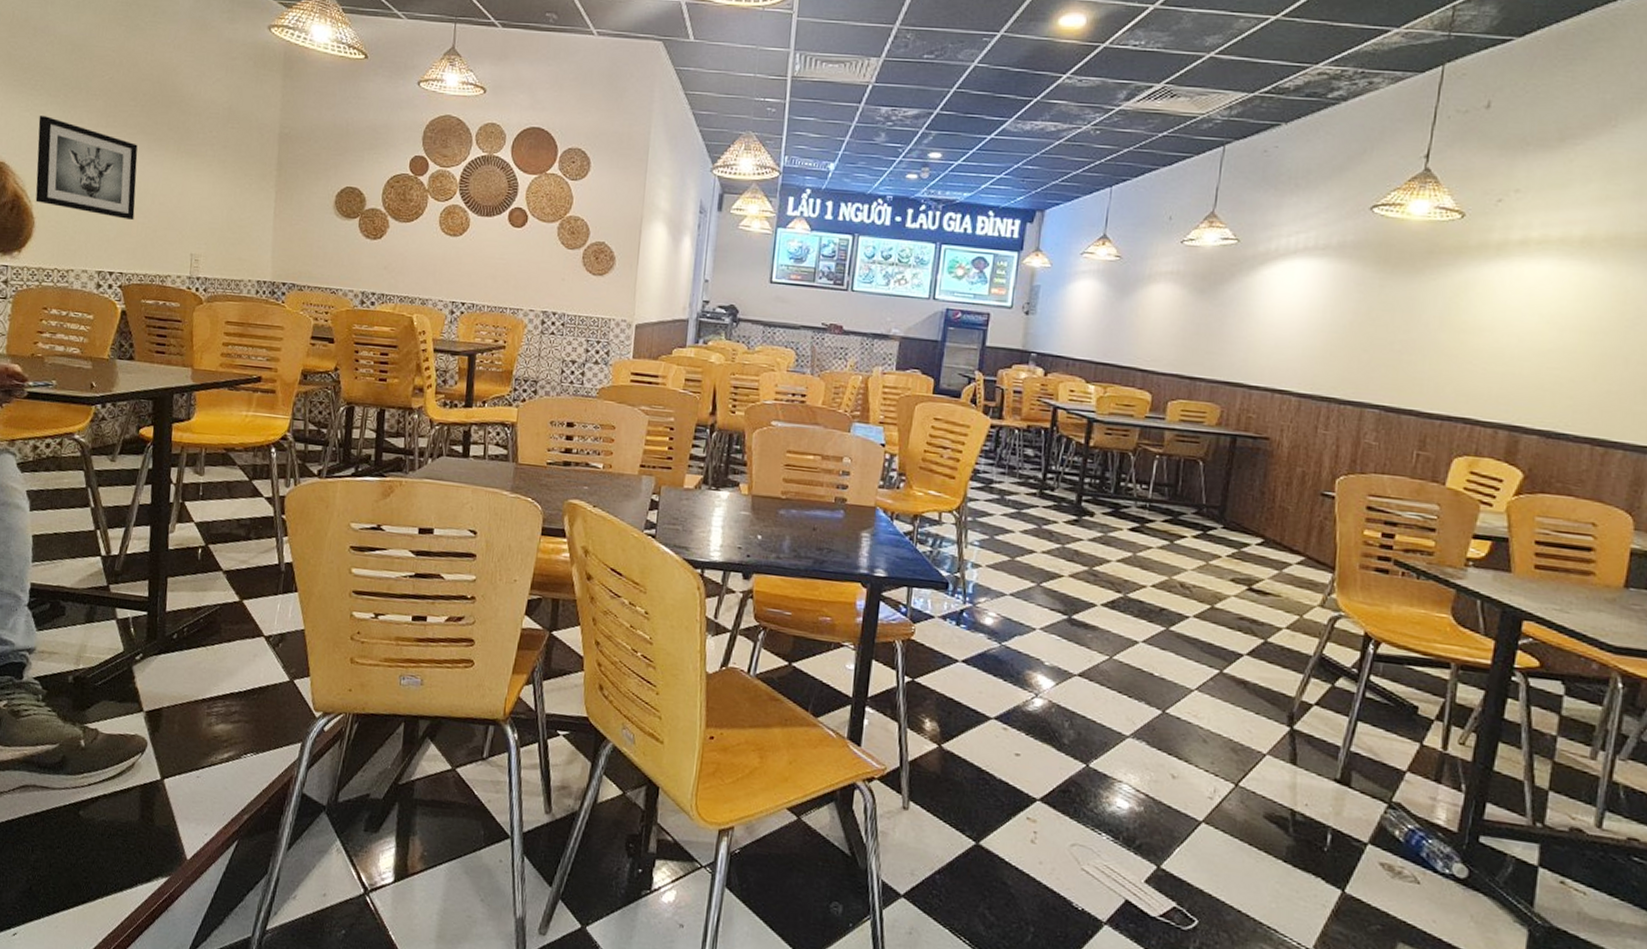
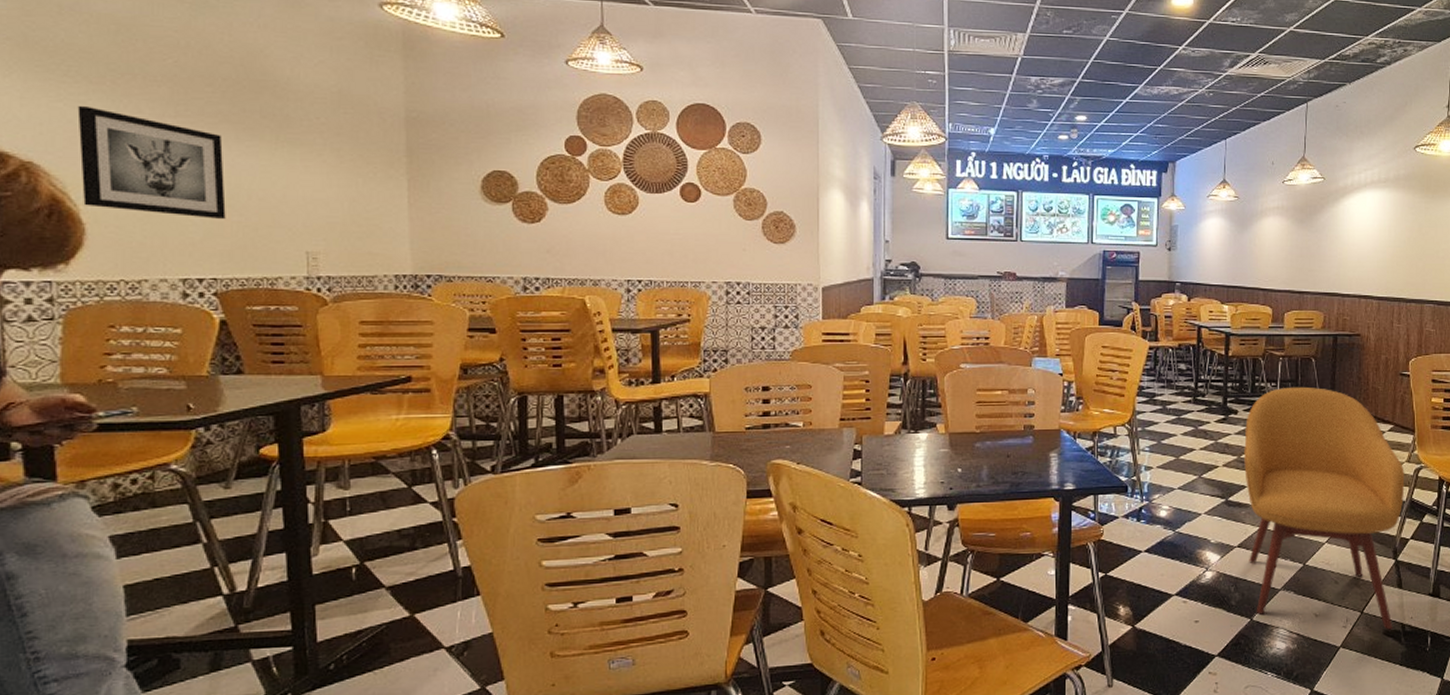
chair: none [1091,492,1315,815] -> present [1244,386,1405,630]

